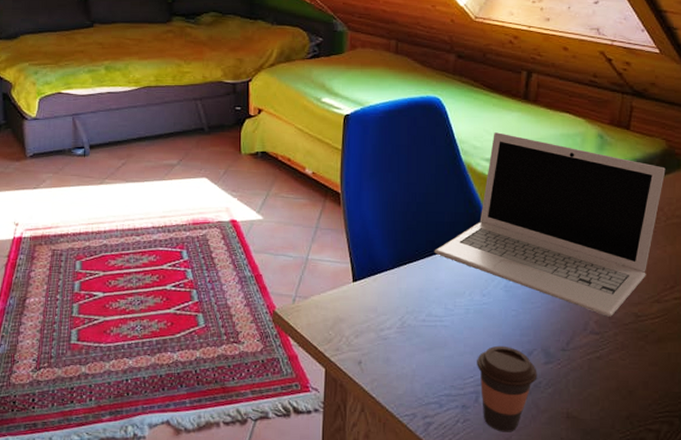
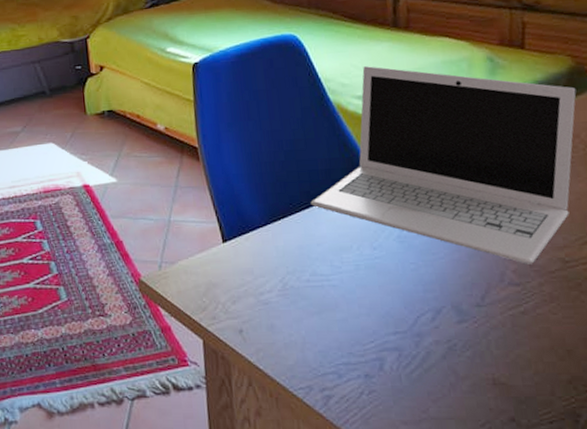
coffee cup: present [477,345,537,432] -> none [375,304,451,404]

